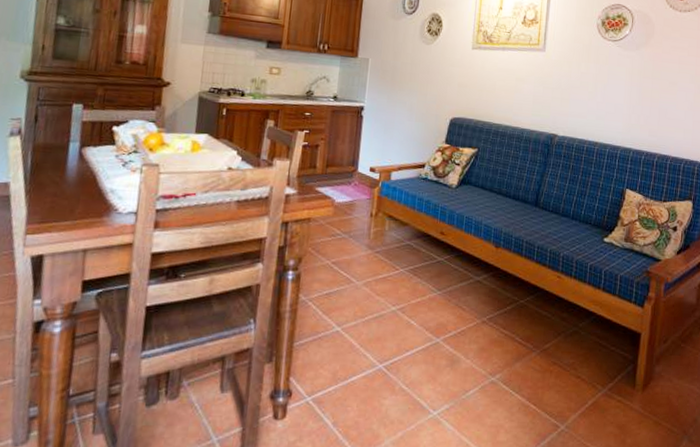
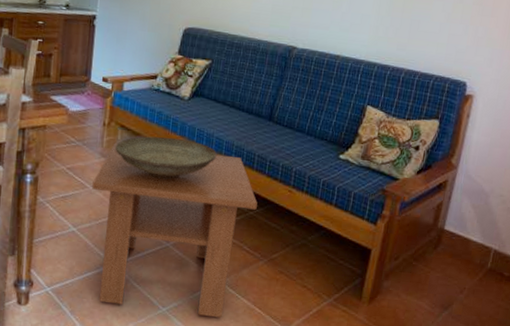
coffee table: none [358,234,528,419] -> present [92,143,258,318]
decorative bowl: none [382,226,486,270] -> present [114,136,217,180]

